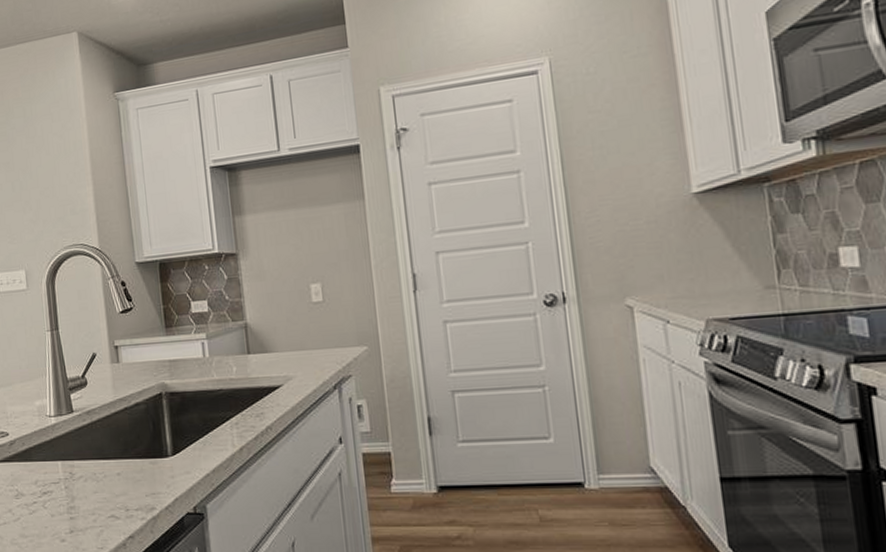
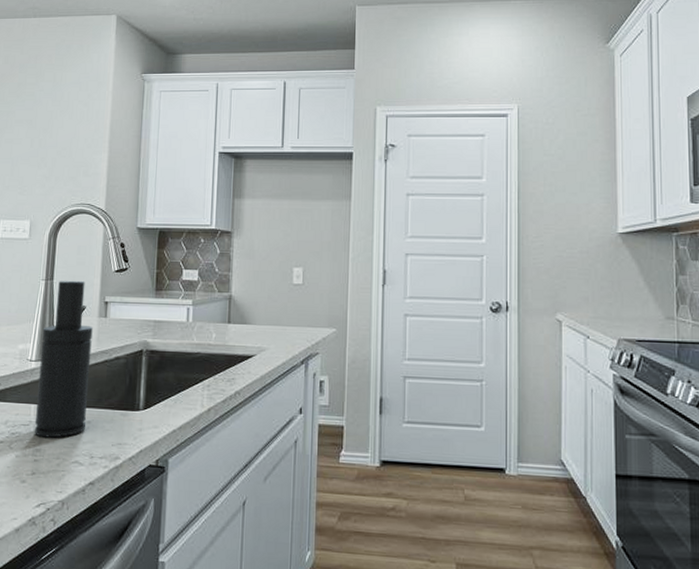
soap dispenser: none [56,326,116,494] -> present [35,280,93,438]

